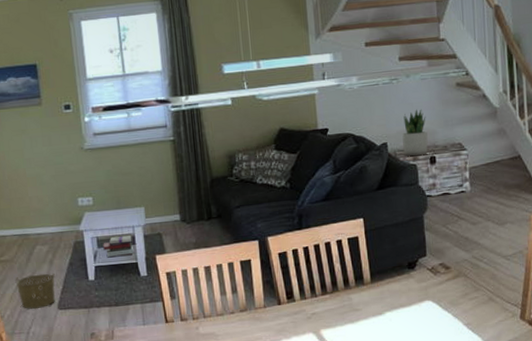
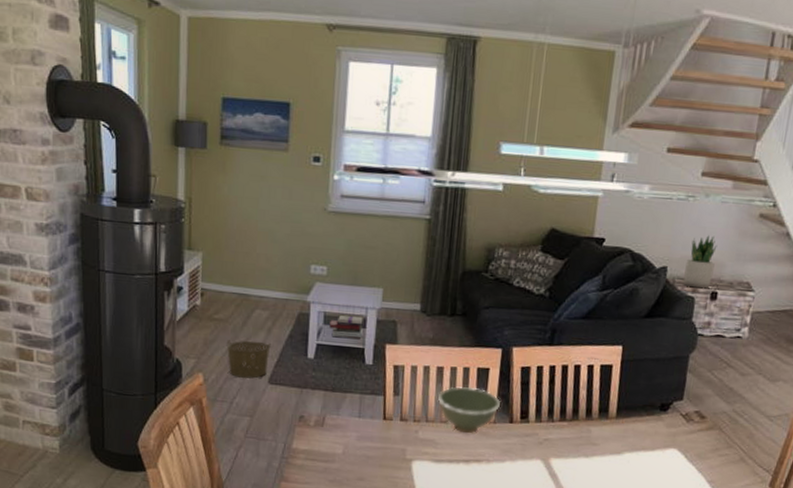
bowl: none [210,278,267,321] -> present [437,386,500,433]

